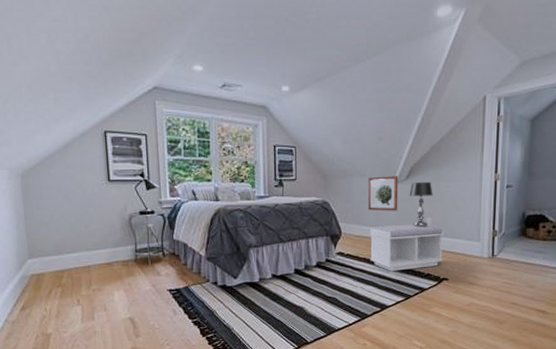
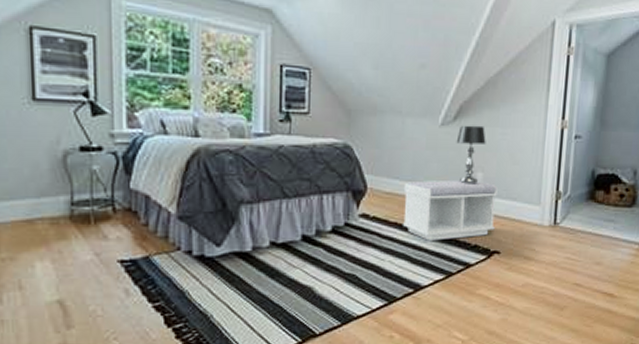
wall art: present [368,176,399,211] -> none [403,115,444,162]

